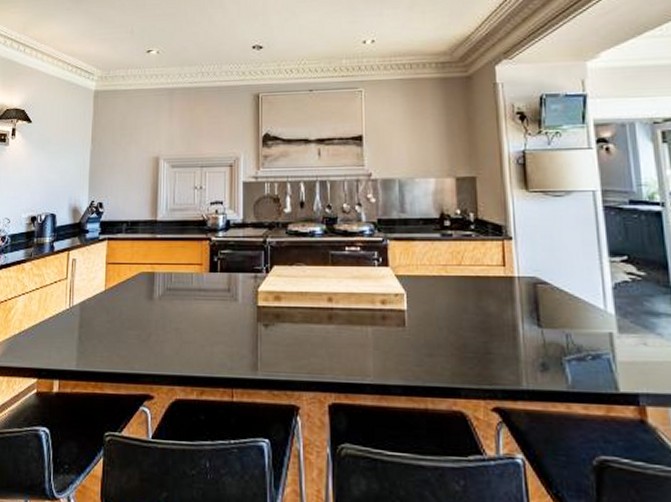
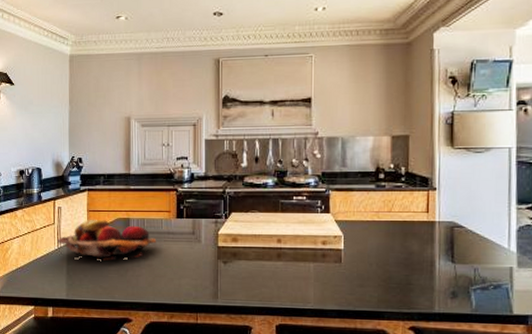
fruit basket: none [69,273,186,323] -> present [57,219,157,261]

